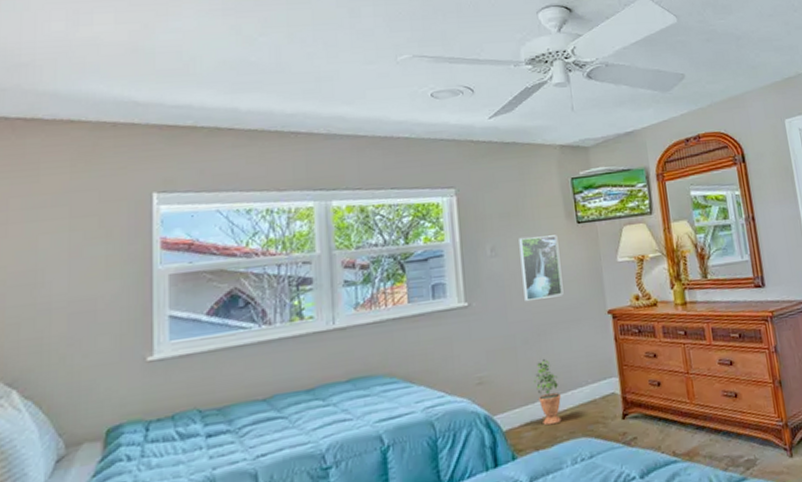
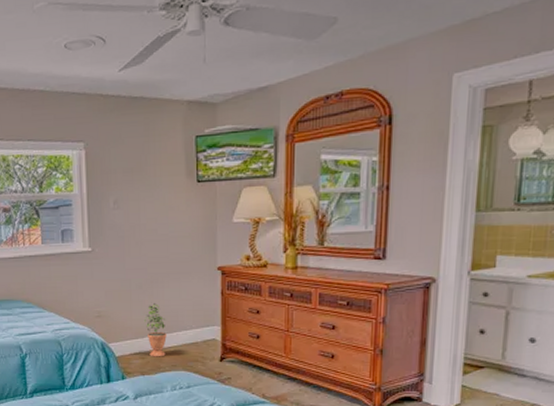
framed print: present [519,235,564,301] -> none [140,192,178,251]

